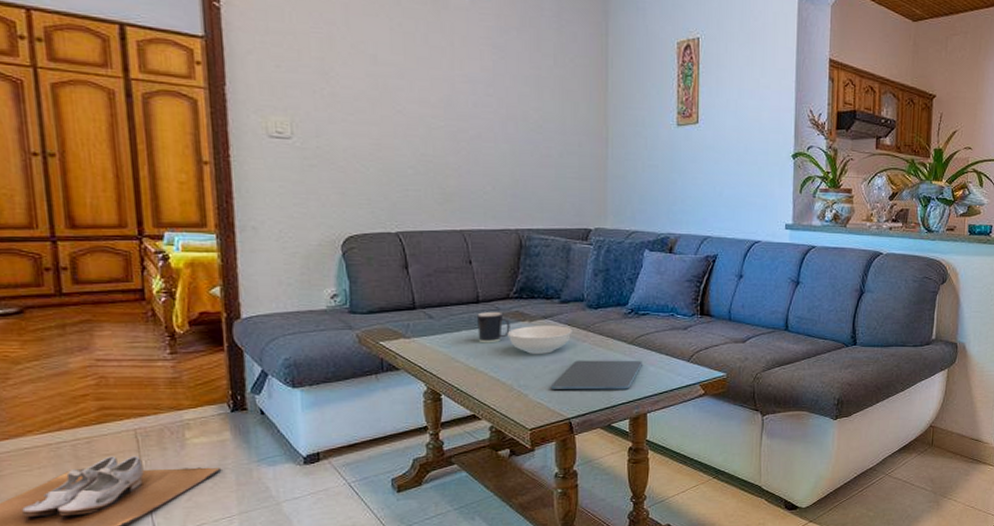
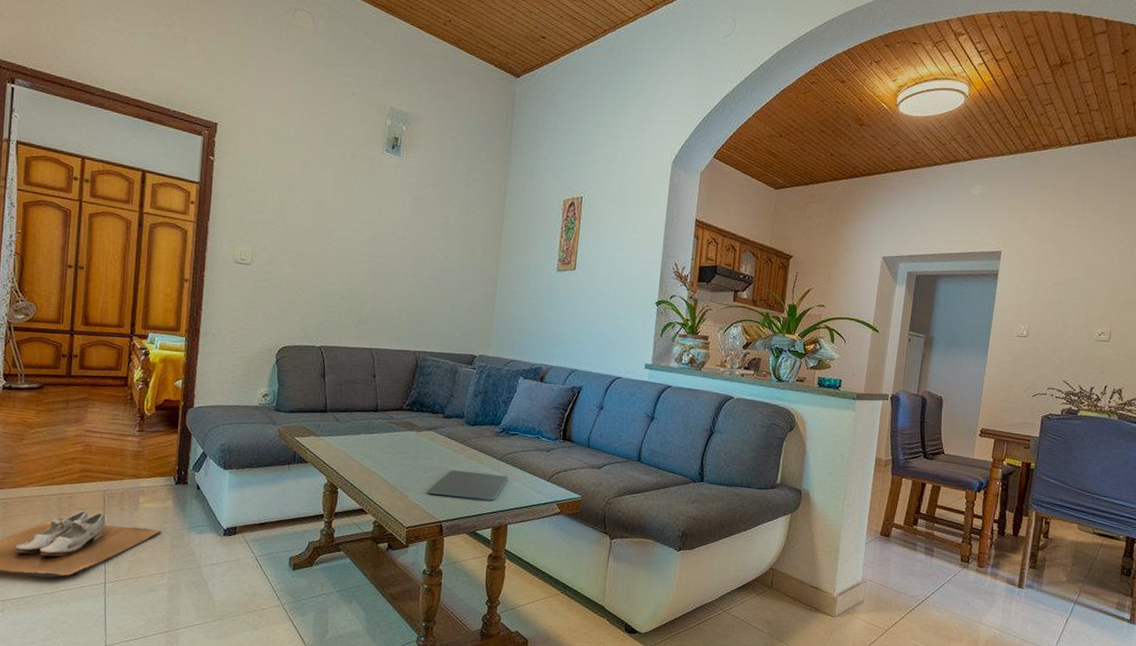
mug: present [476,312,510,343] -> none [373,420,401,448]
bowl: present [507,326,572,354] -> none [397,435,451,462]

